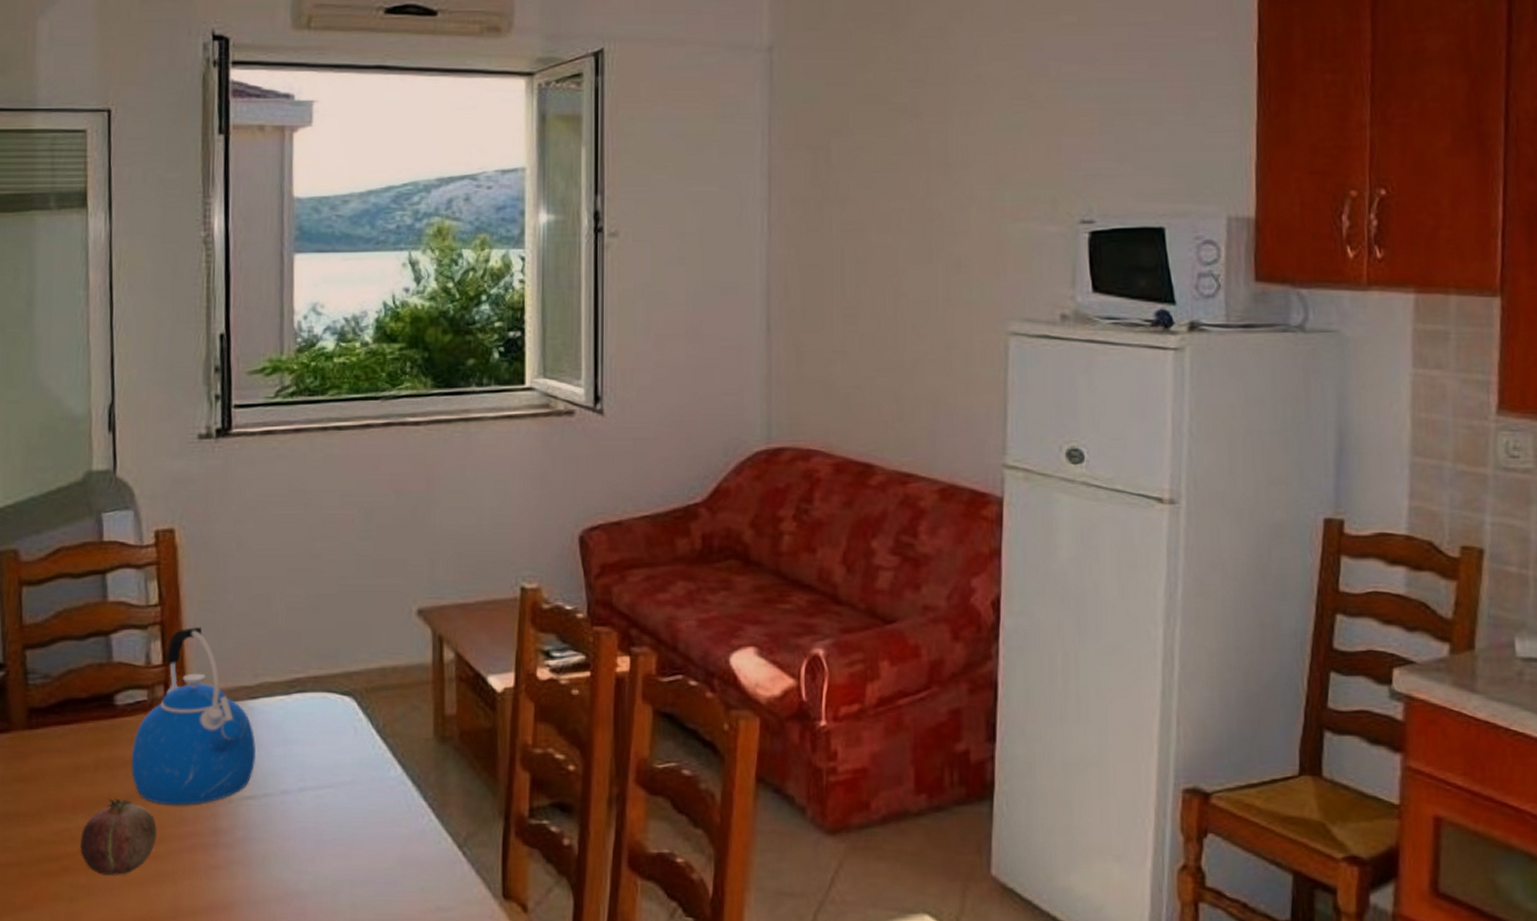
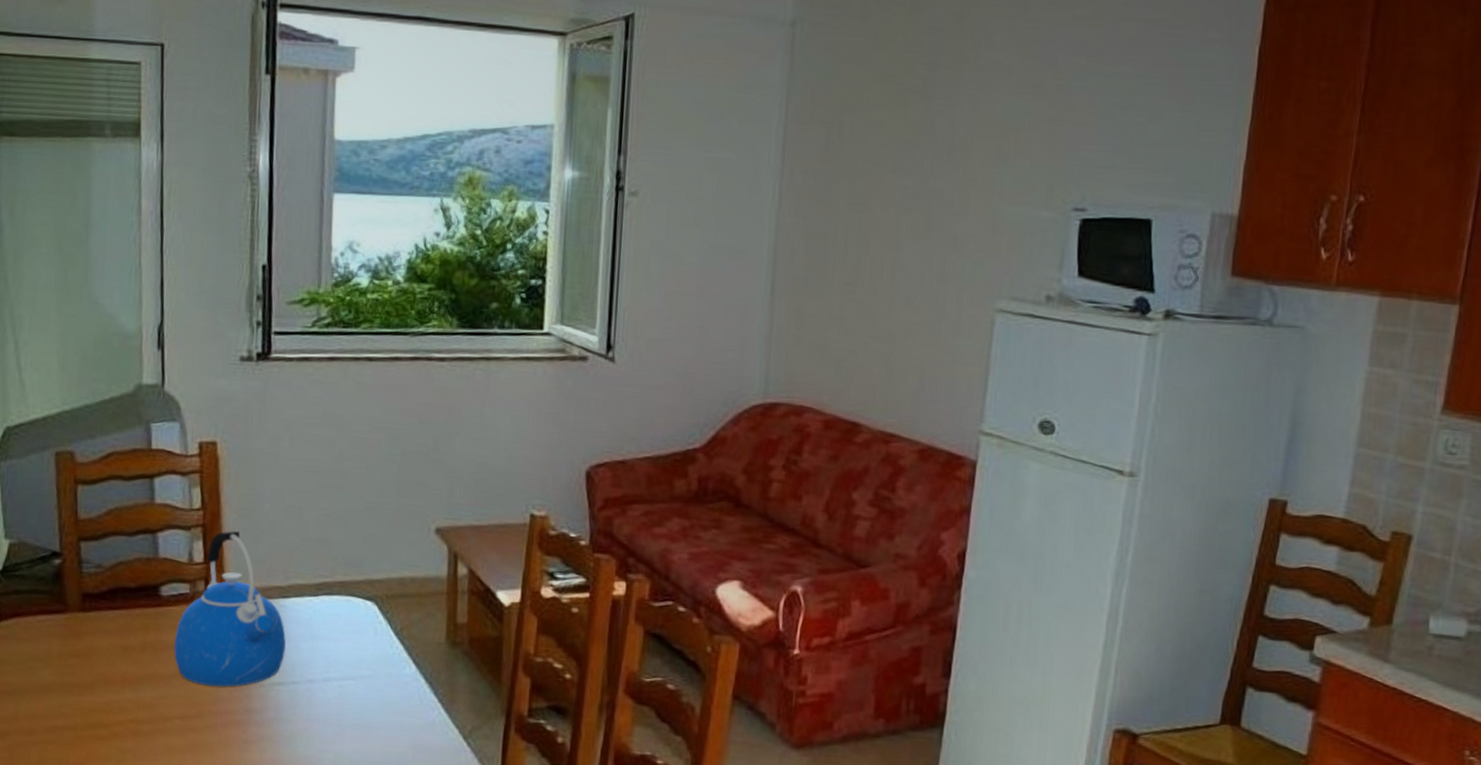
fruit: present [80,798,157,876] -> none [127,676,196,744]

